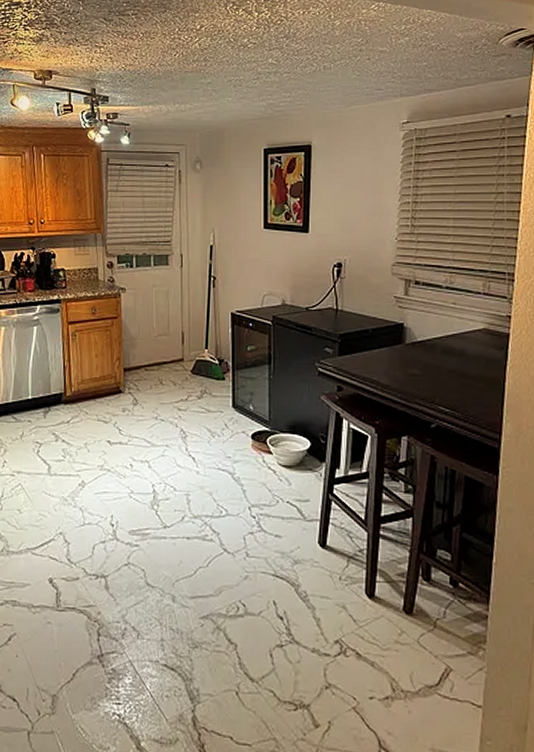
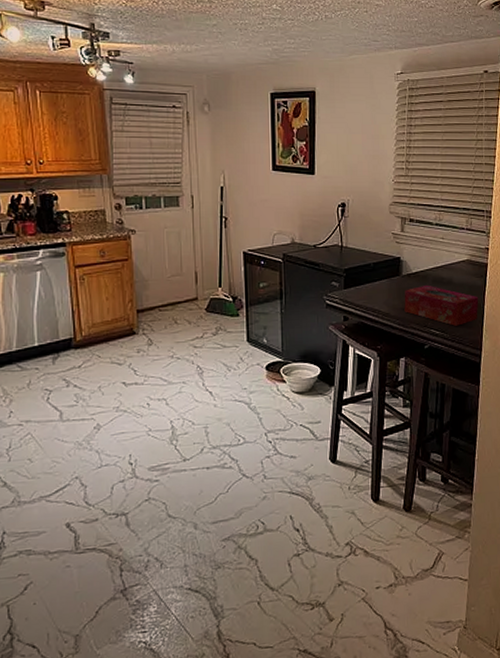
tissue box: none [407,355,498,404] -> present [404,284,479,326]

